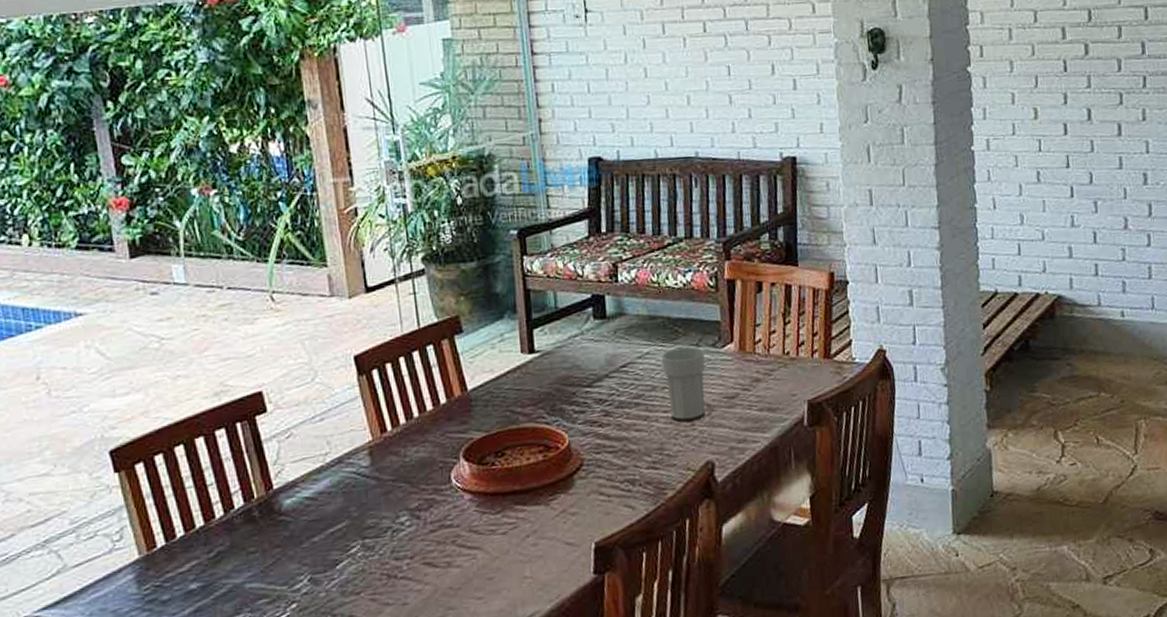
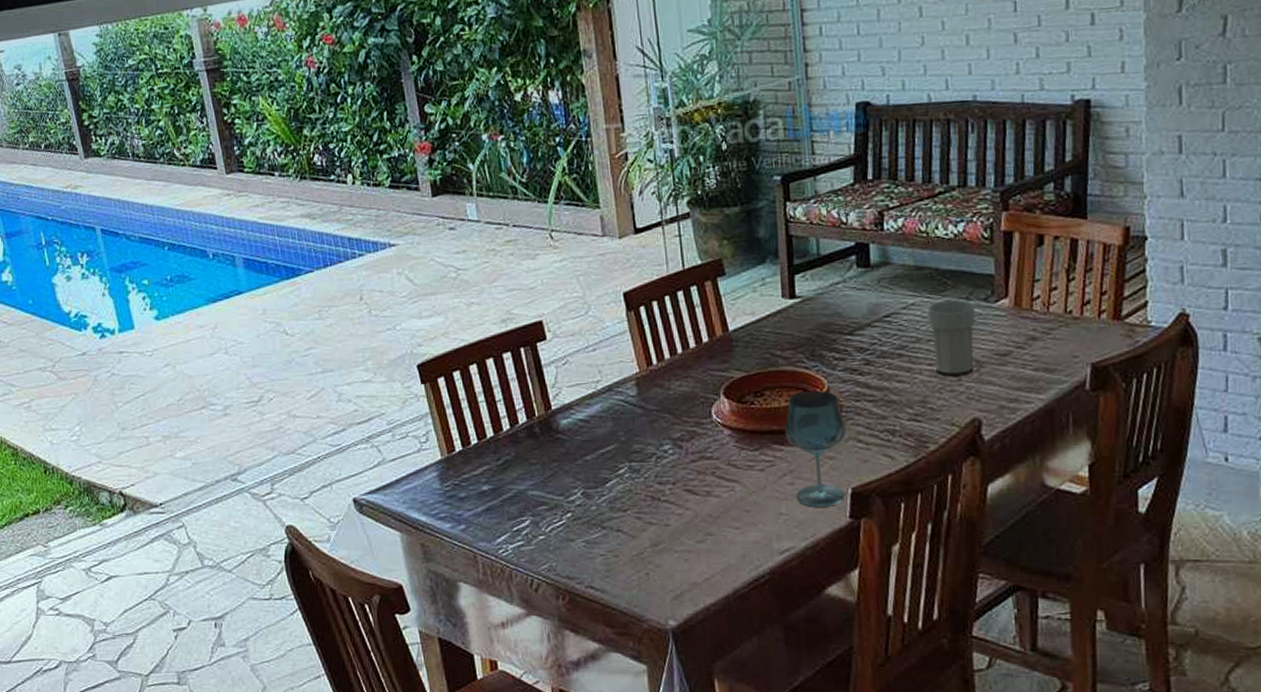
wine glass: none [526,445,588,567] -> present [784,390,846,507]

